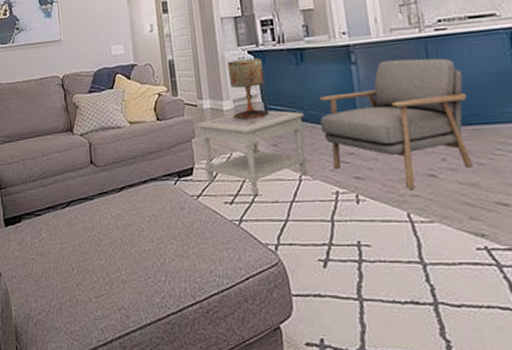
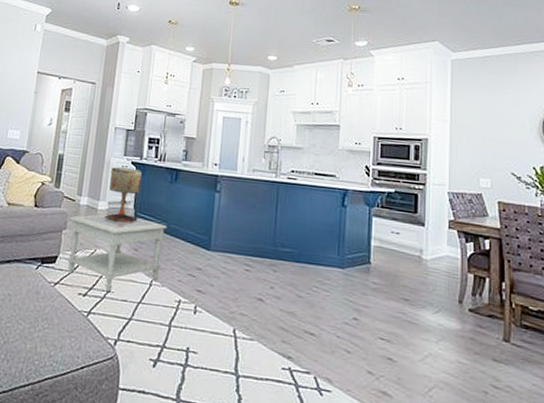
armchair: present [319,58,473,189] -> none [178,194,301,308]

